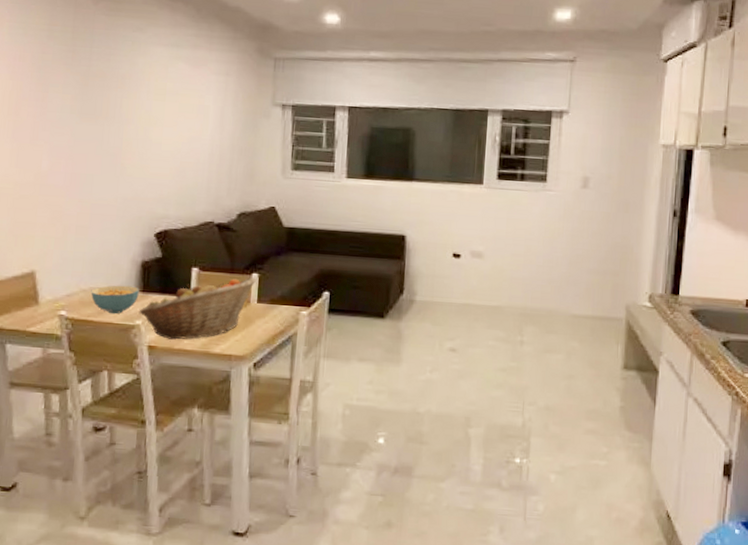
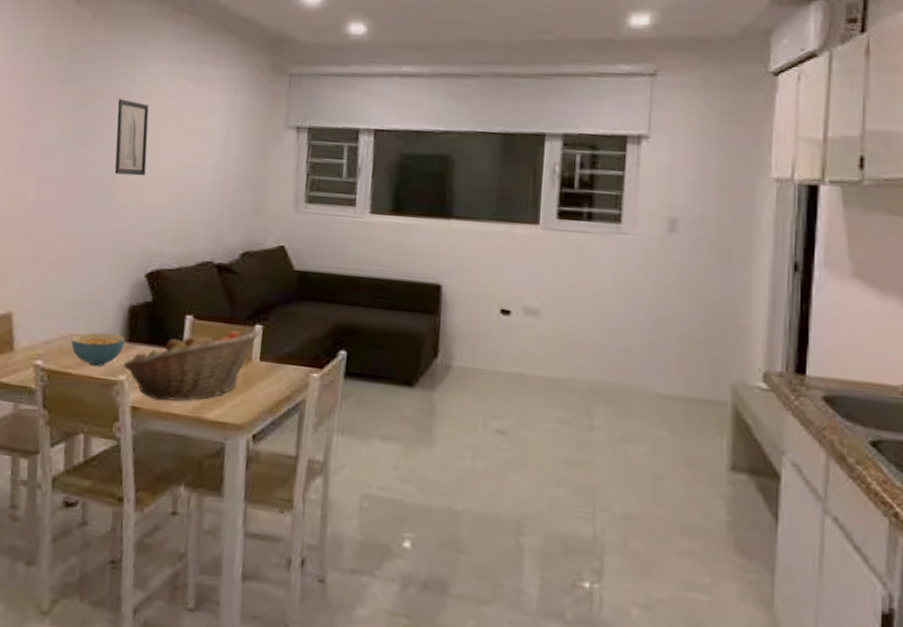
wall art: none [121,79,151,149] -> present [114,98,149,176]

